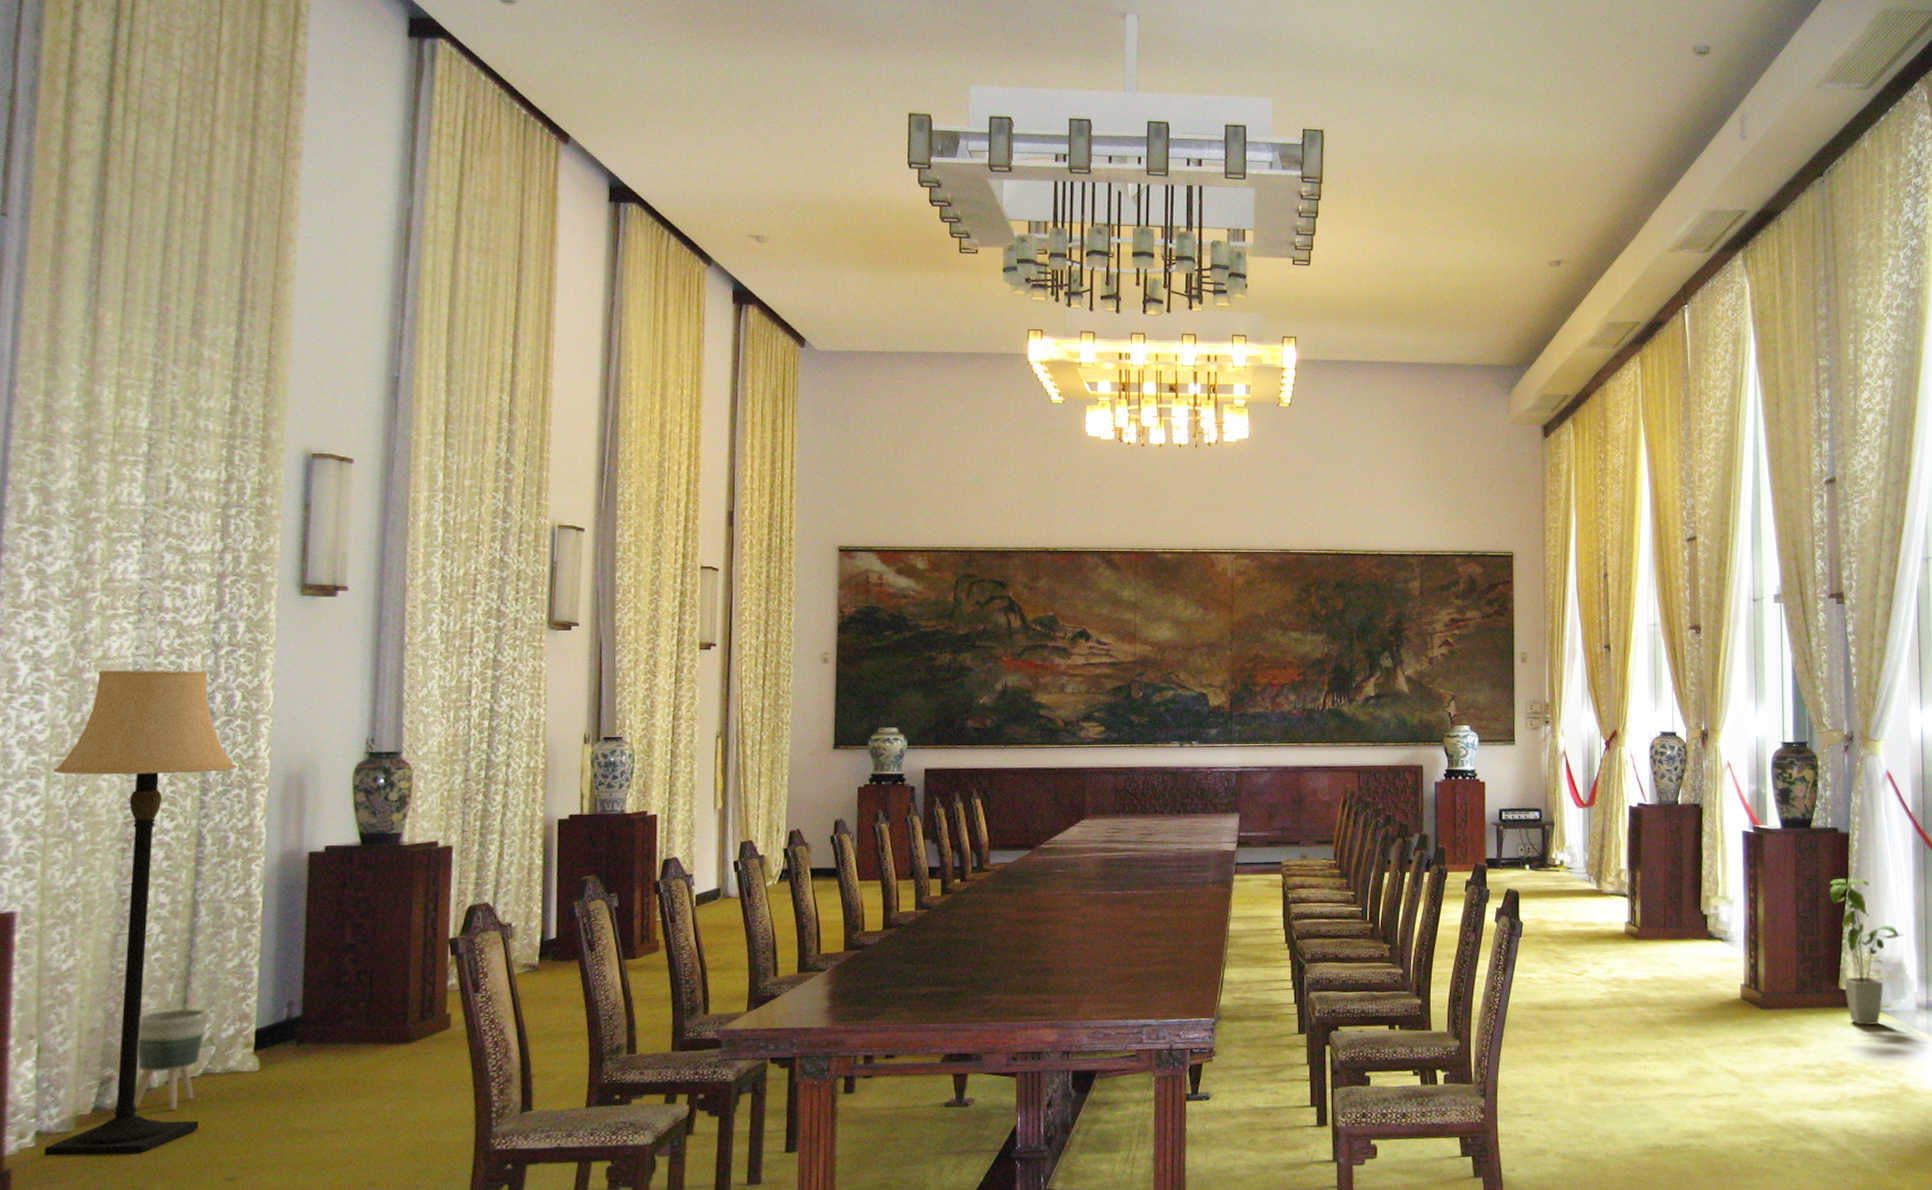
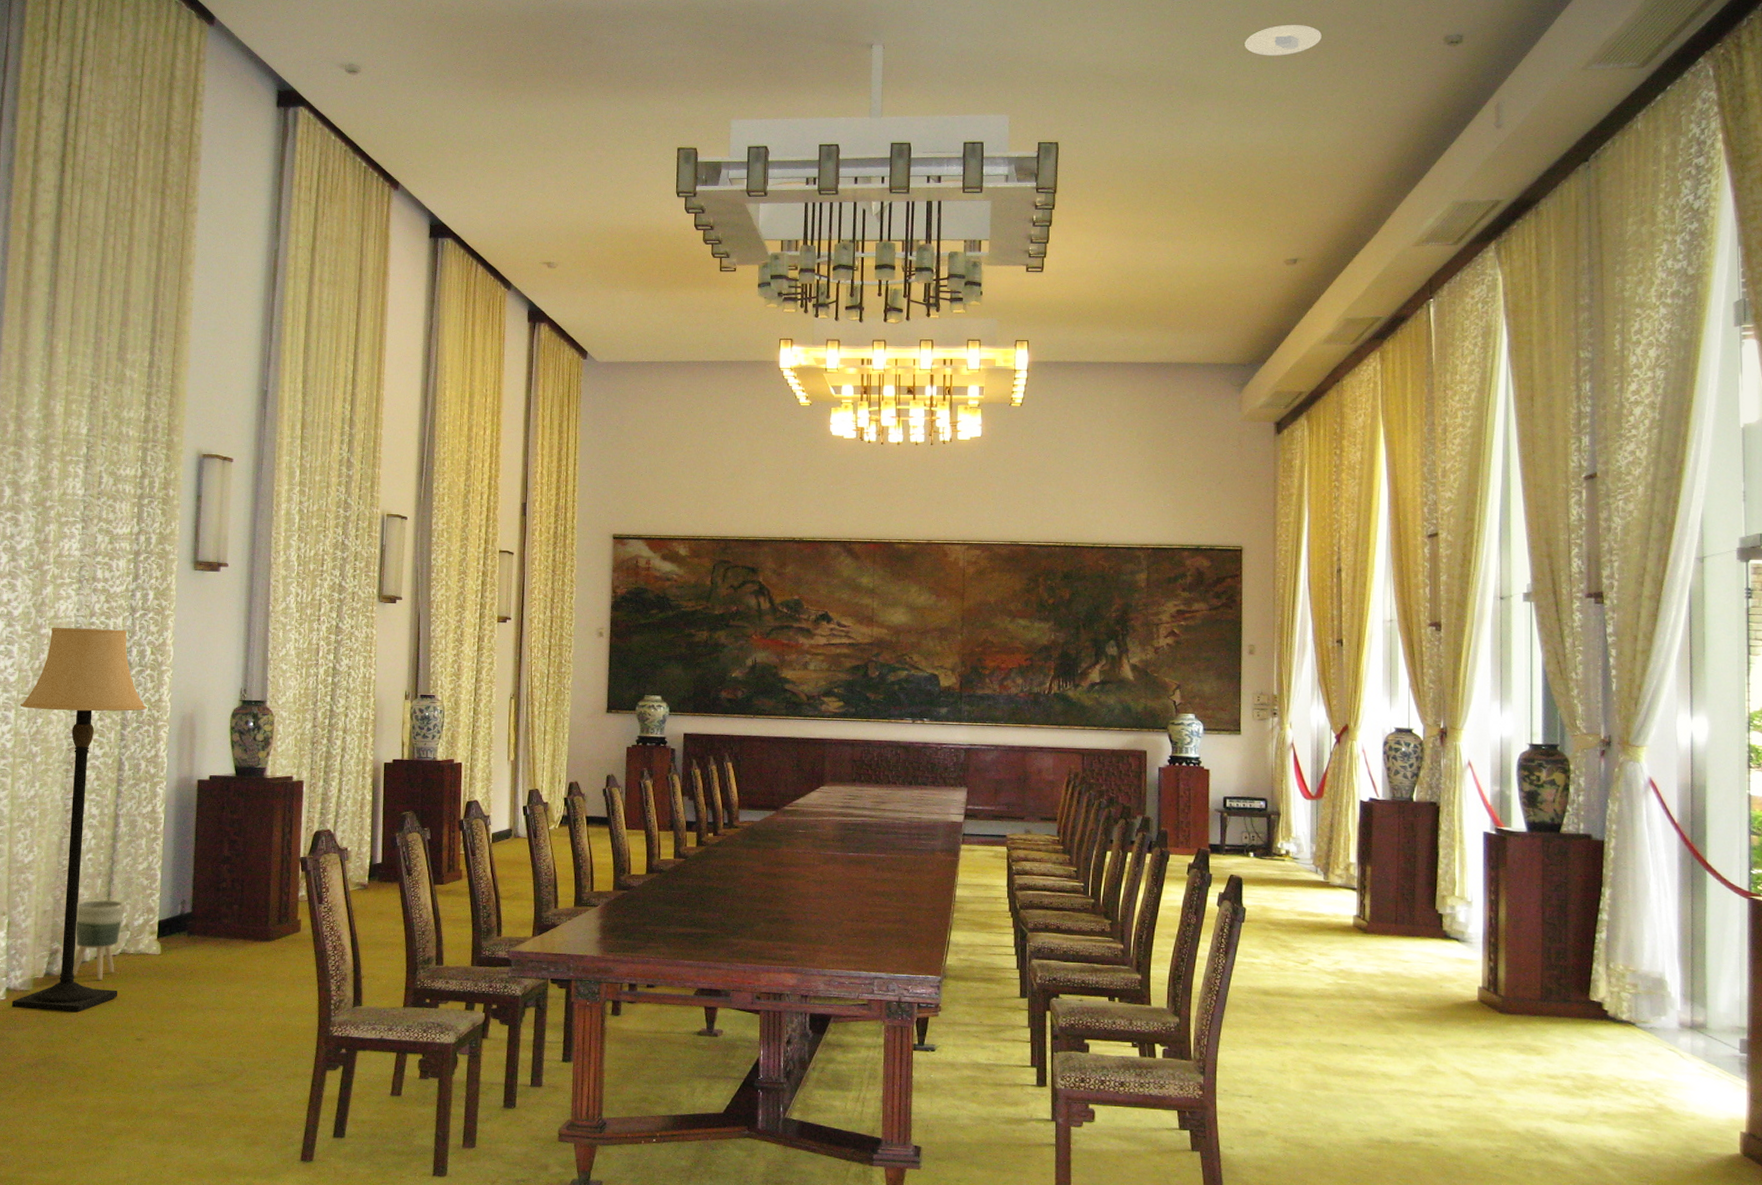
recessed light: none [1507,23,1580,55] -> present [1245,24,1322,56]
house plant: present [1829,878,1904,1026] -> none [1580,887,1666,1041]

